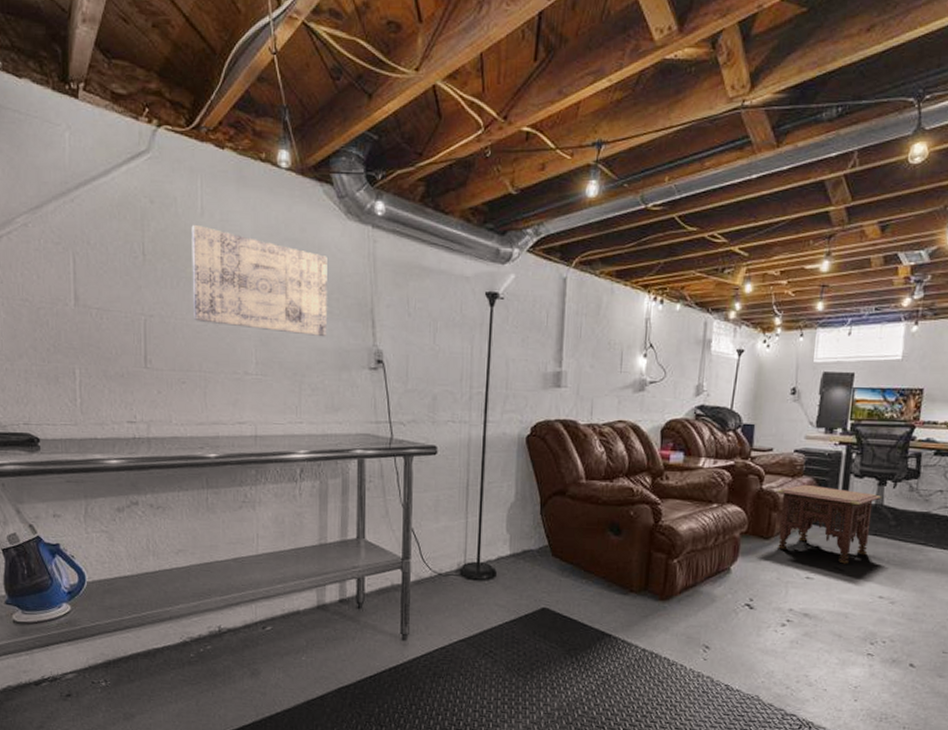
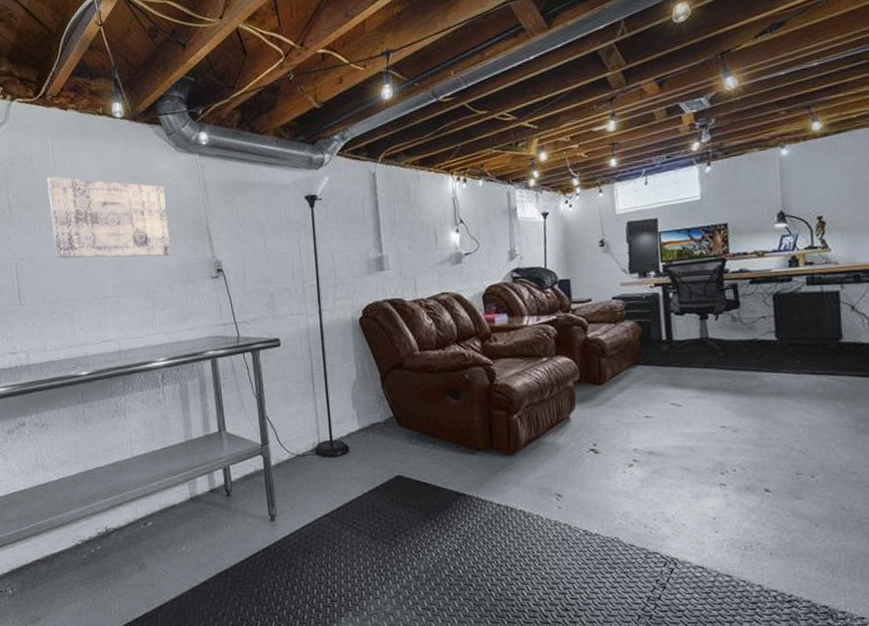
side table: present [774,484,882,564] -> none [600,327,706,399]

